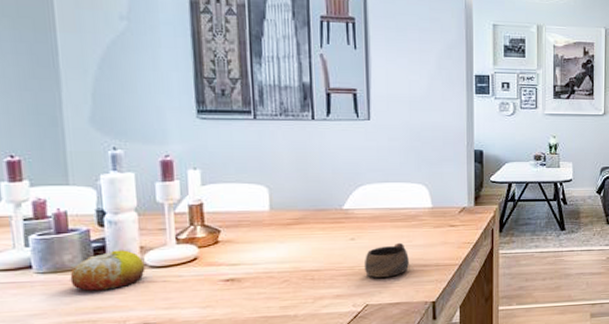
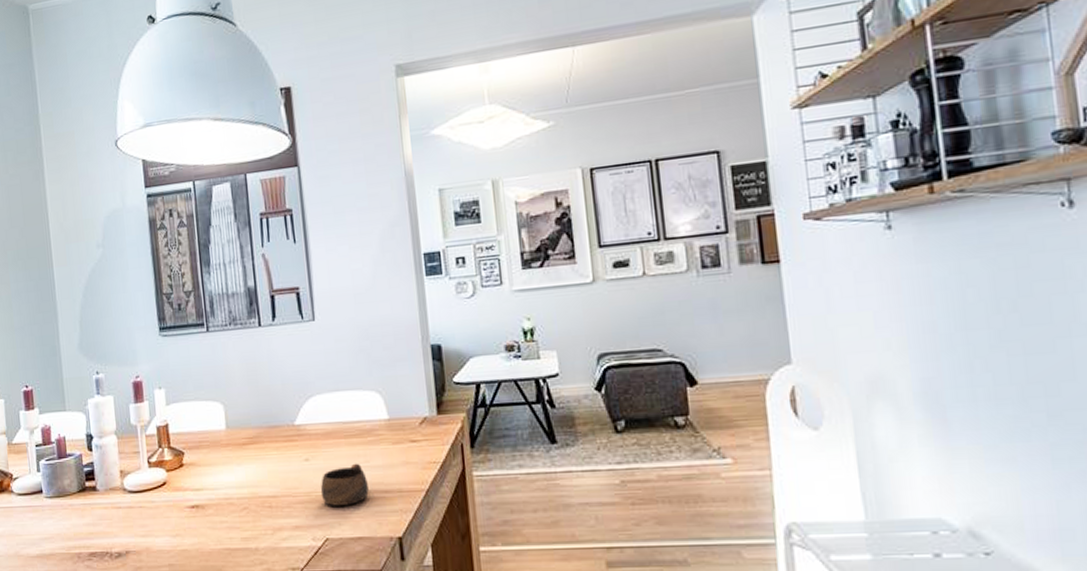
fruit: present [70,250,145,291] -> none [69,474,125,516]

